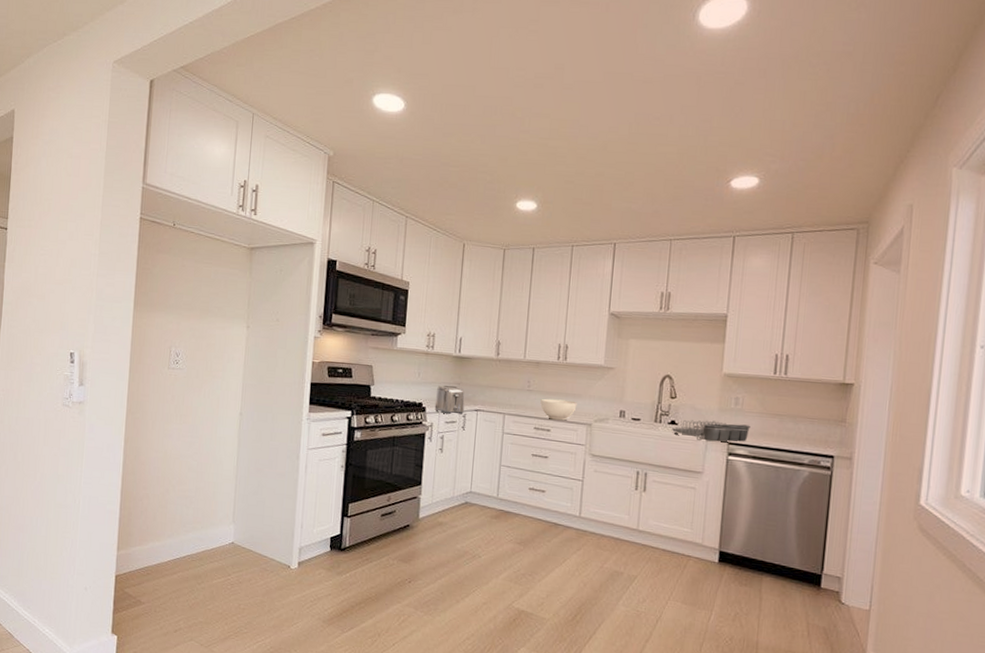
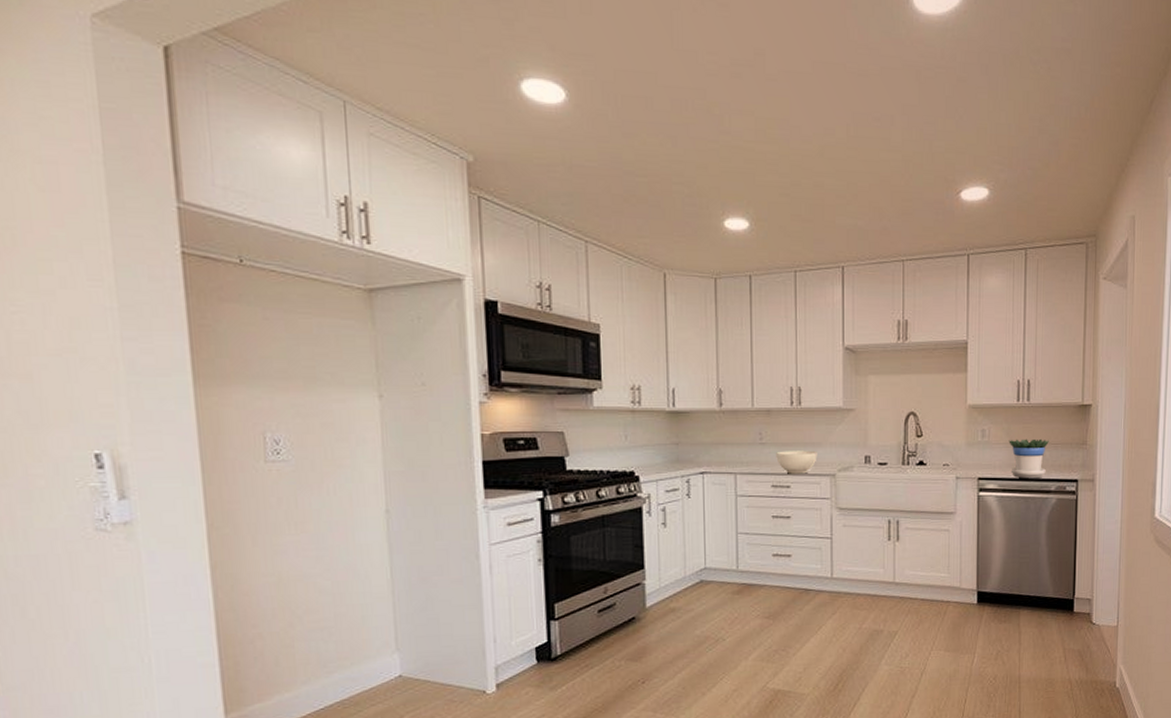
toaster: present [434,385,465,415] -> none [650,446,687,482]
dish rack: present [672,420,751,442] -> none [921,456,998,480]
flowerpot: none [762,409,805,450] -> present [1009,438,1049,479]

